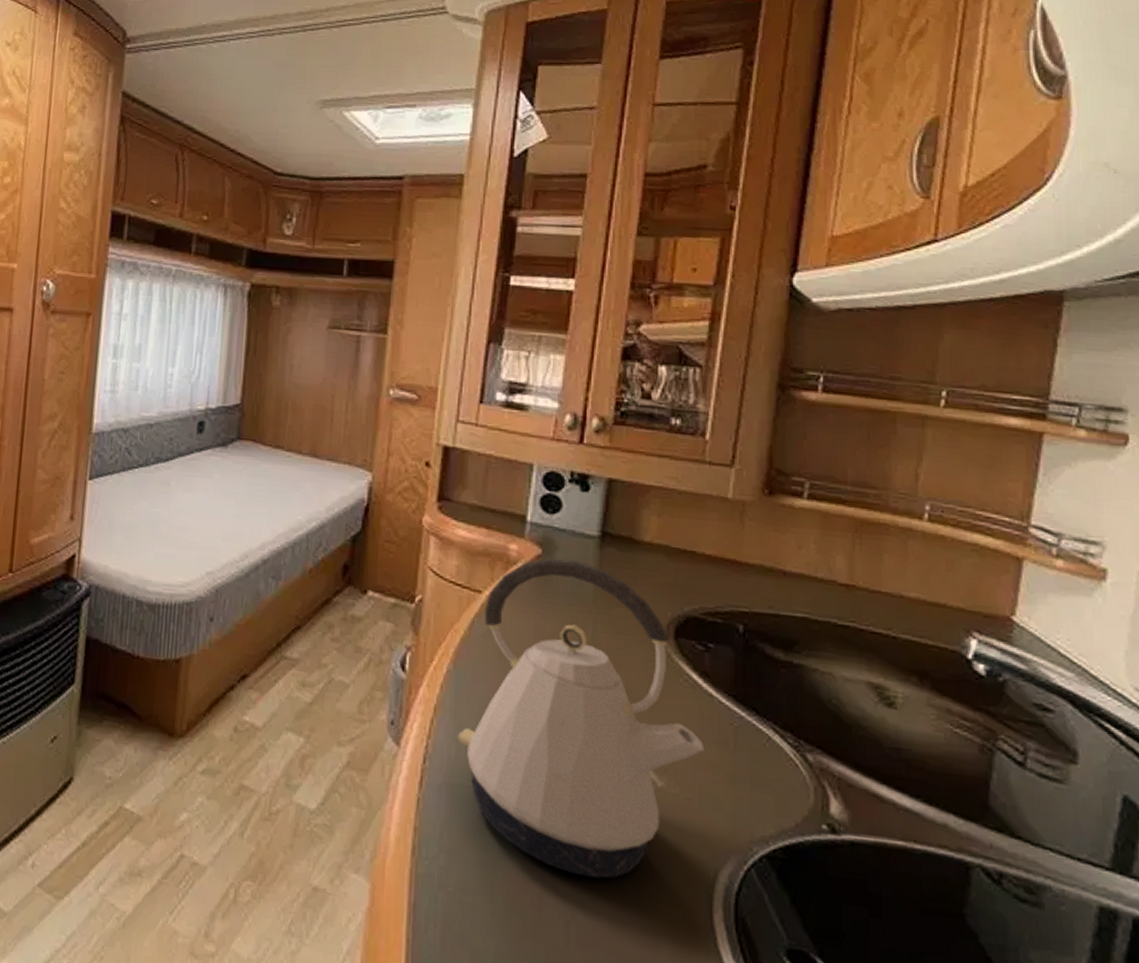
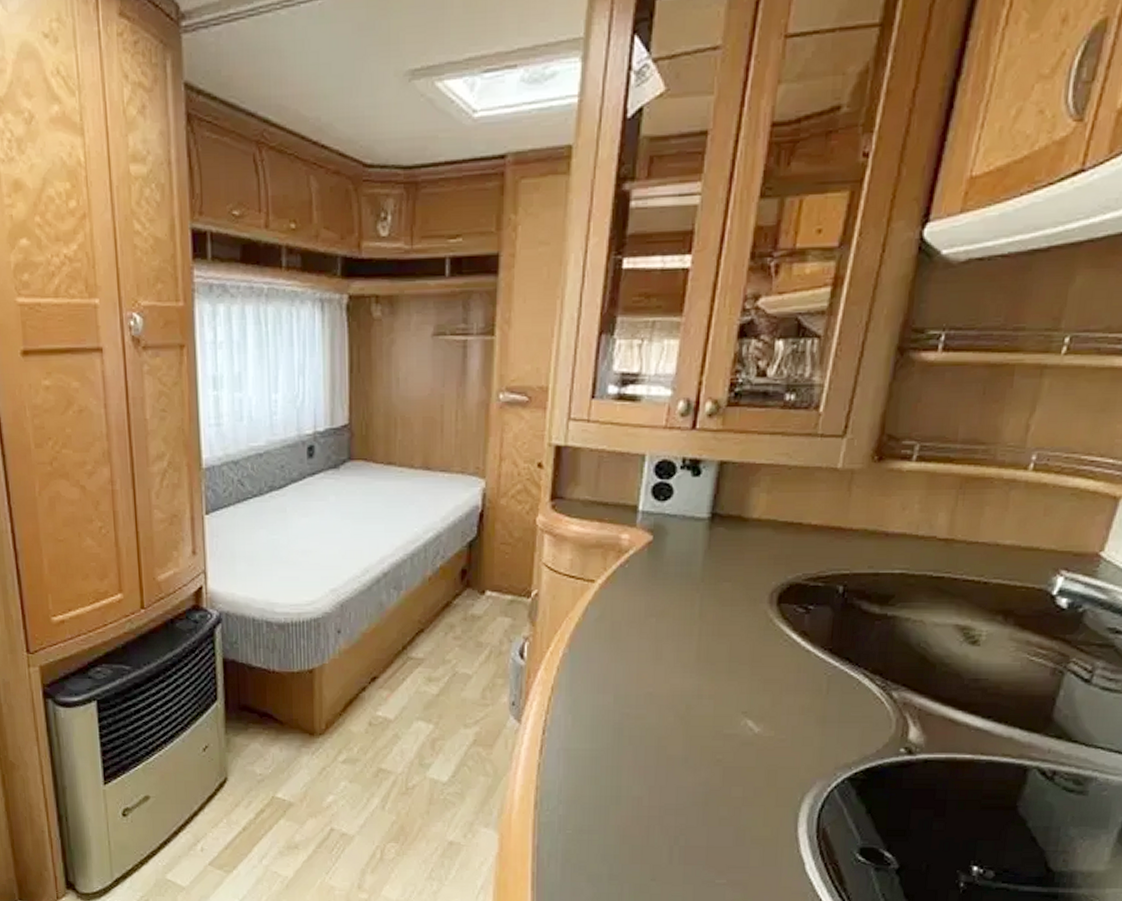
kettle: present [457,558,705,879] -> none [573,543,800,810]

